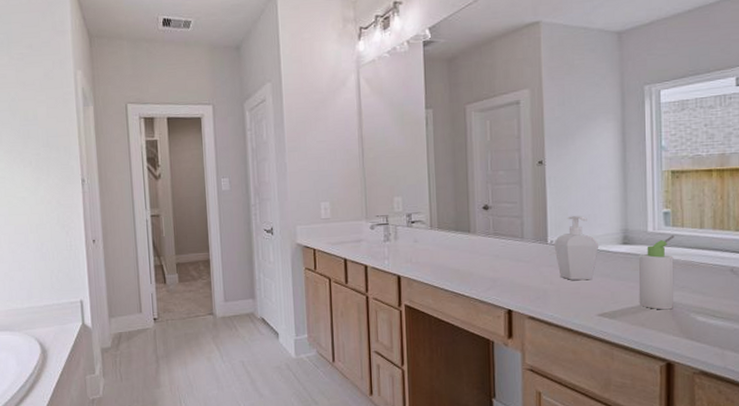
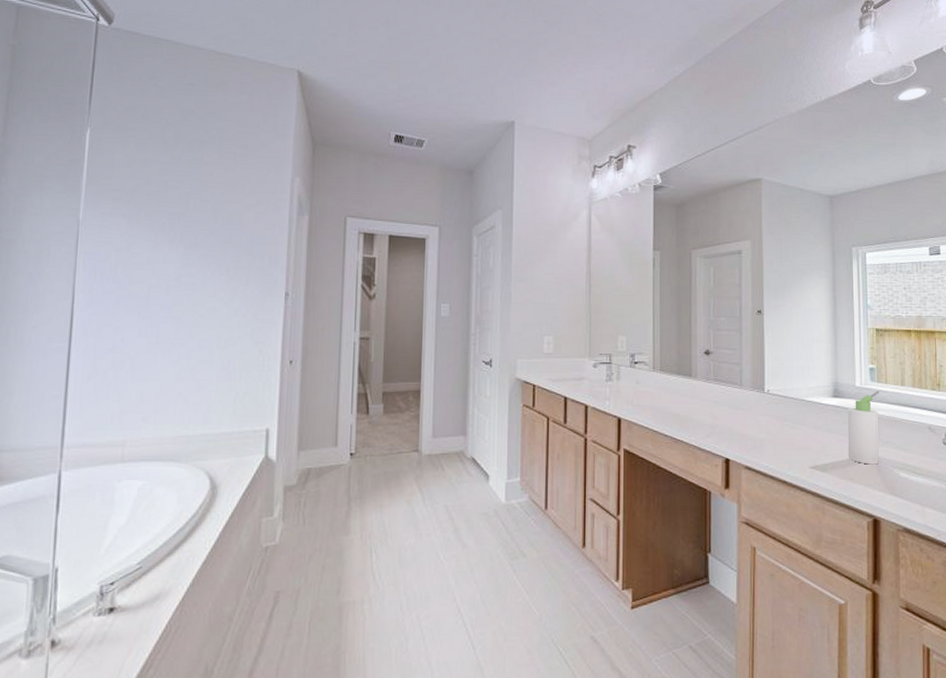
soap bottle: present [554,215,599,281] -> none [770,365,812,432]

